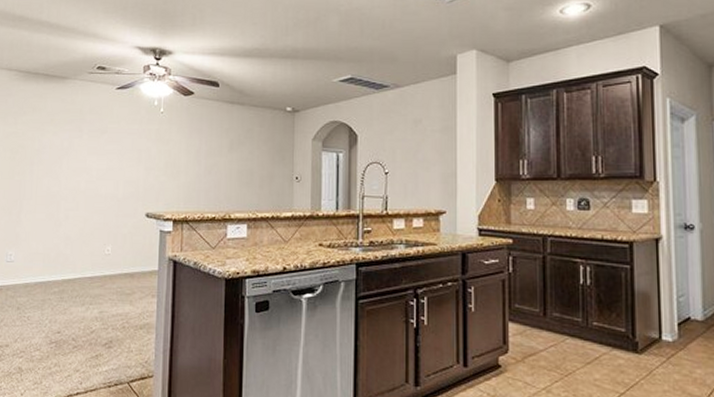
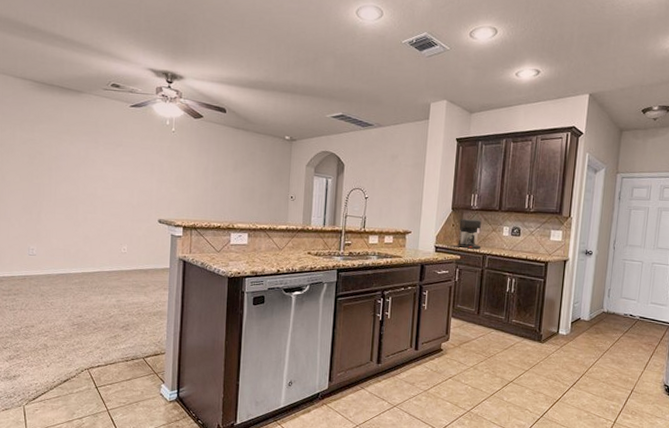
coffee maker: none [507,192,539,230] -> present [457,219,481,250]

